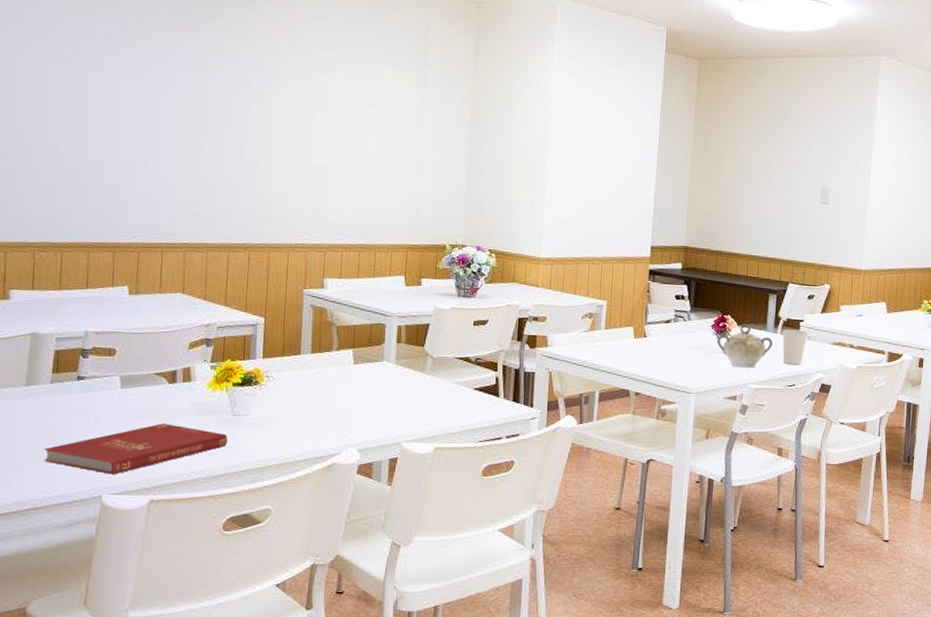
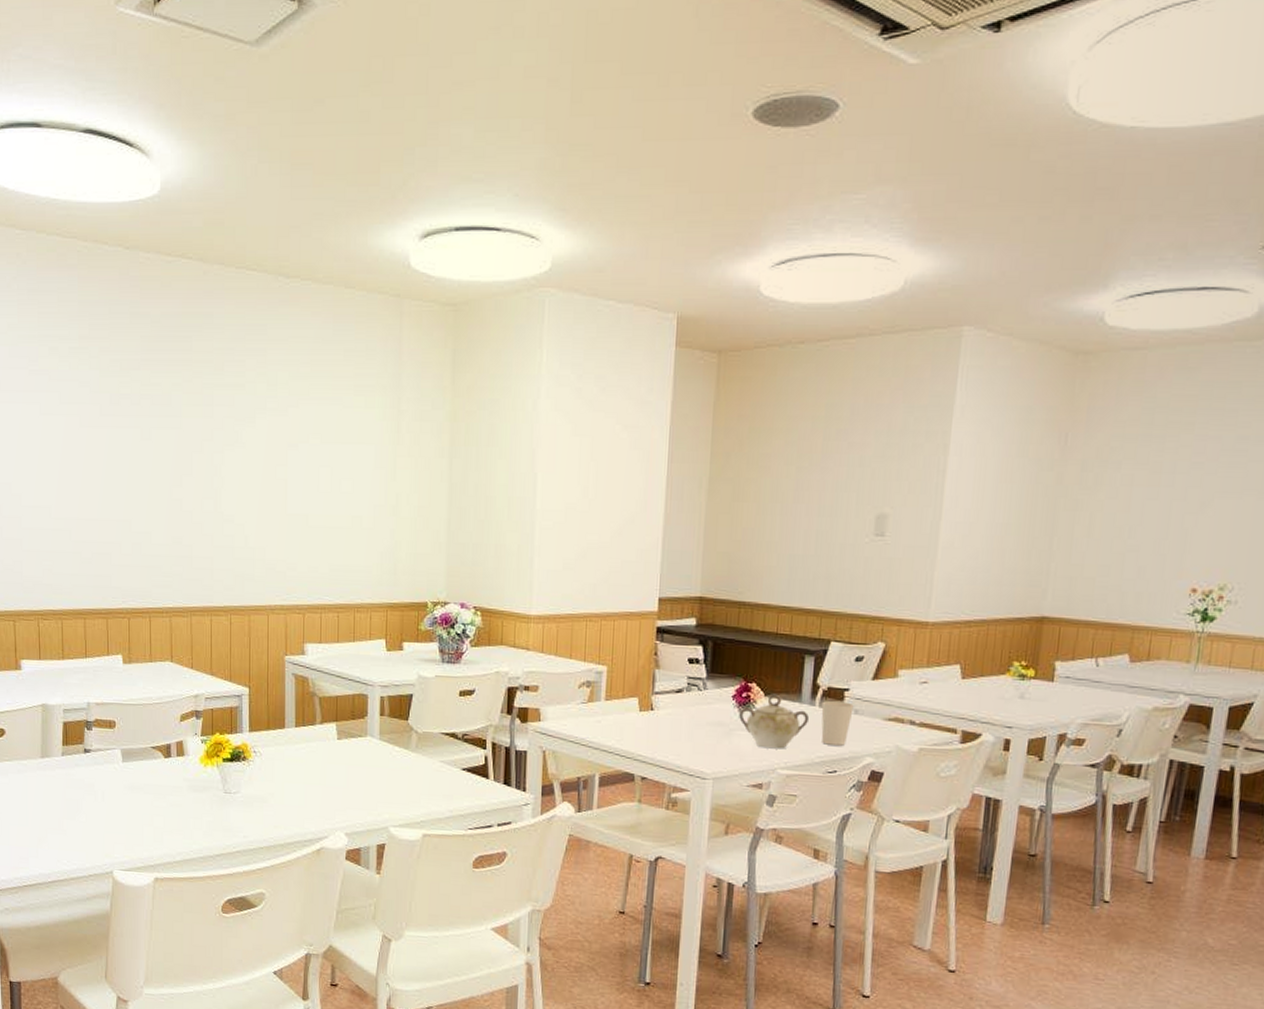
book: present [44,423,228,474] -> none [61,799,222,850]

